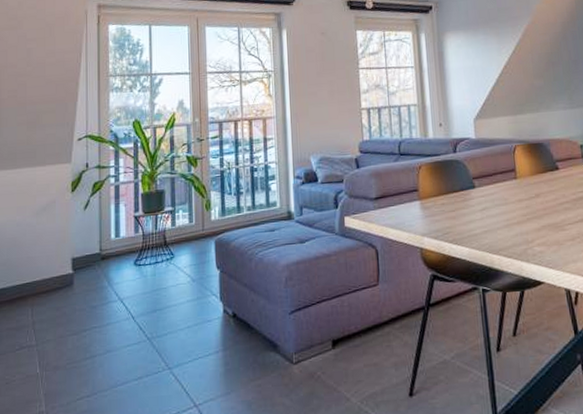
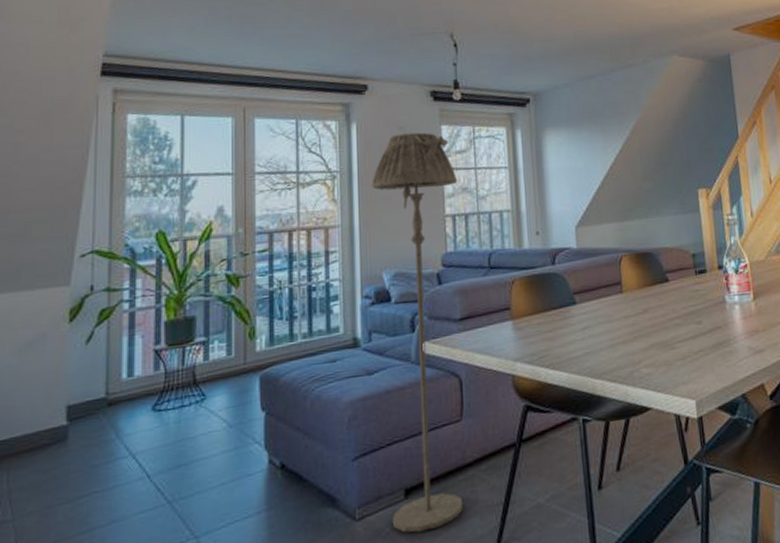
floor lamp: none [300,37,381,377] -> present [371,132,464,533]

